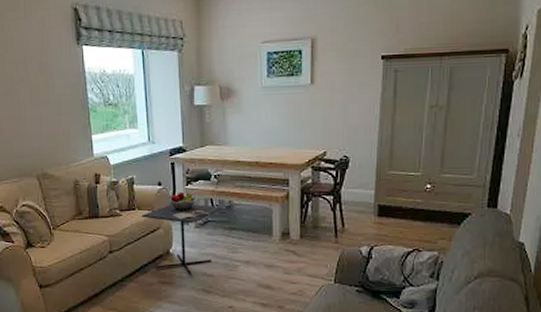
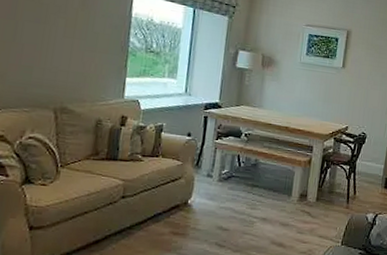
kitchen table: present [141,191,223,276] -> none [163,145,249,228]

